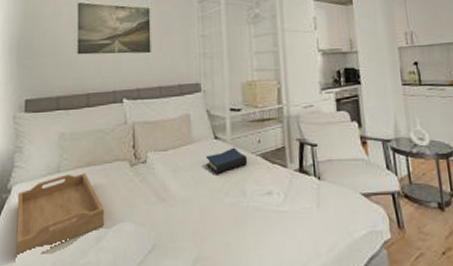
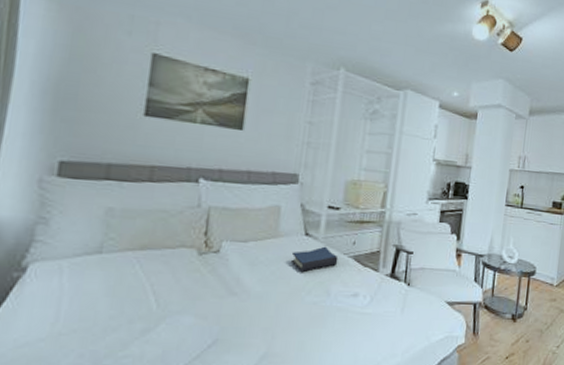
serving tray: present [16,173,105,258] -> none [26,255,158,347]

